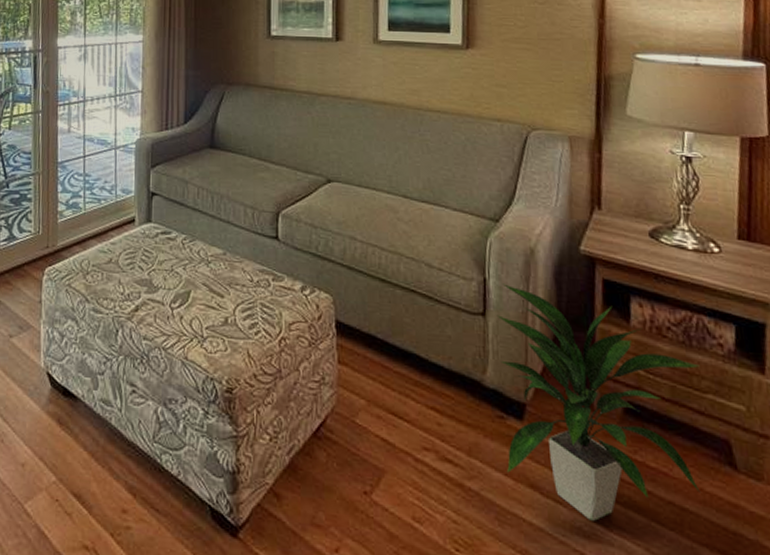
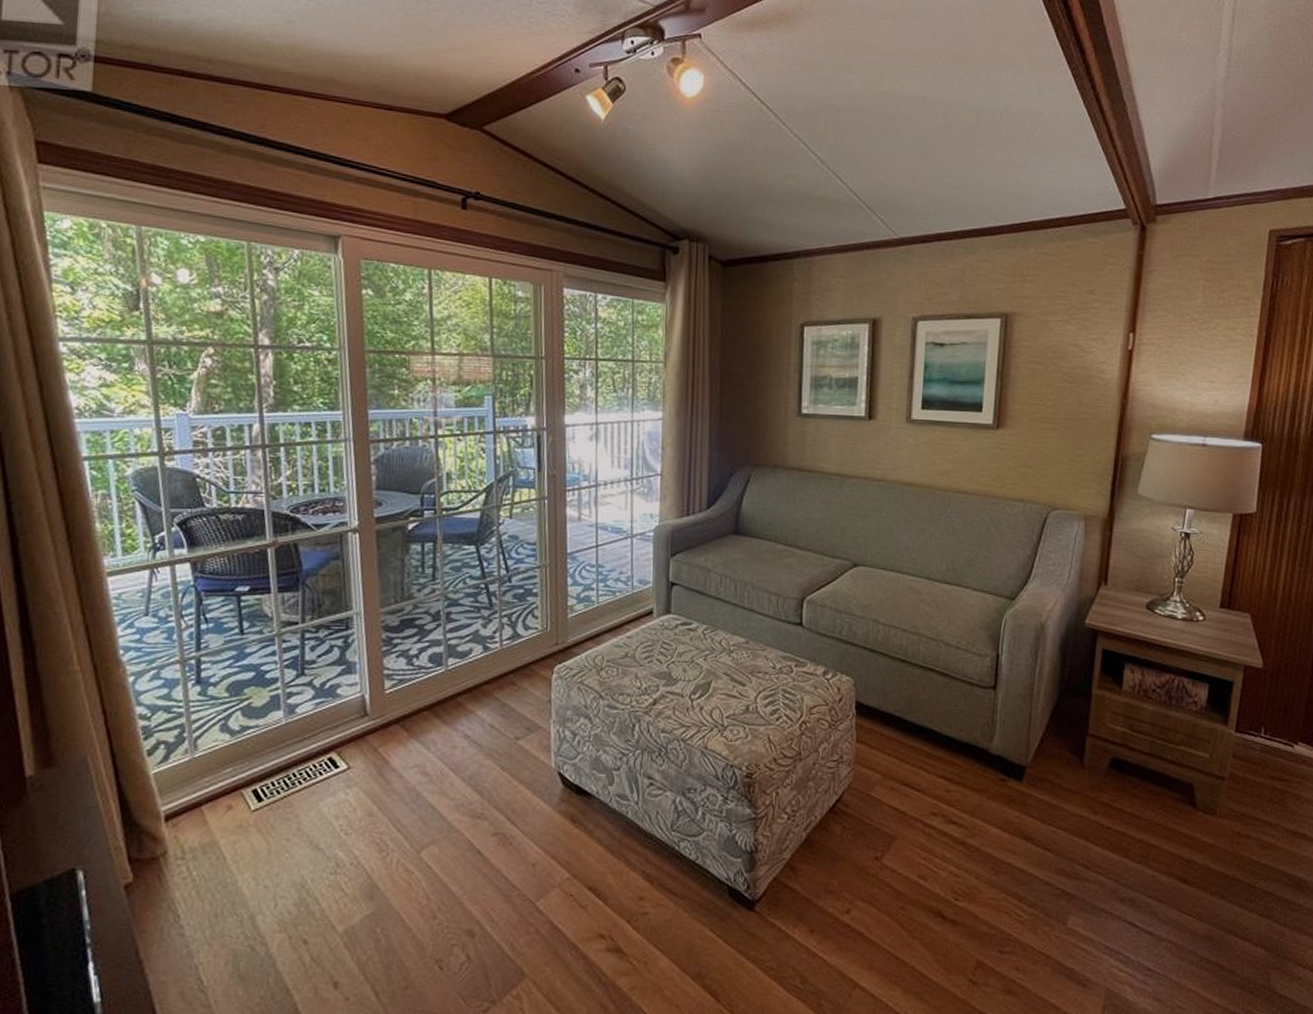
indoor plant: present [496,283,701,521] -> none [1005,658,1176,862]

